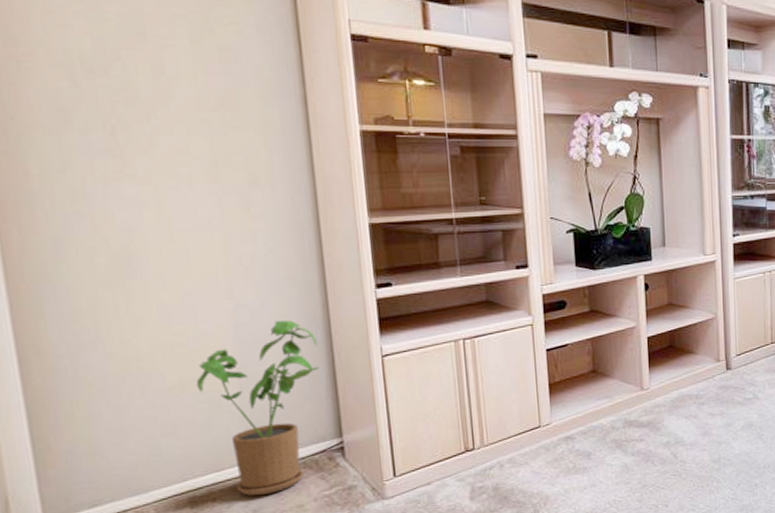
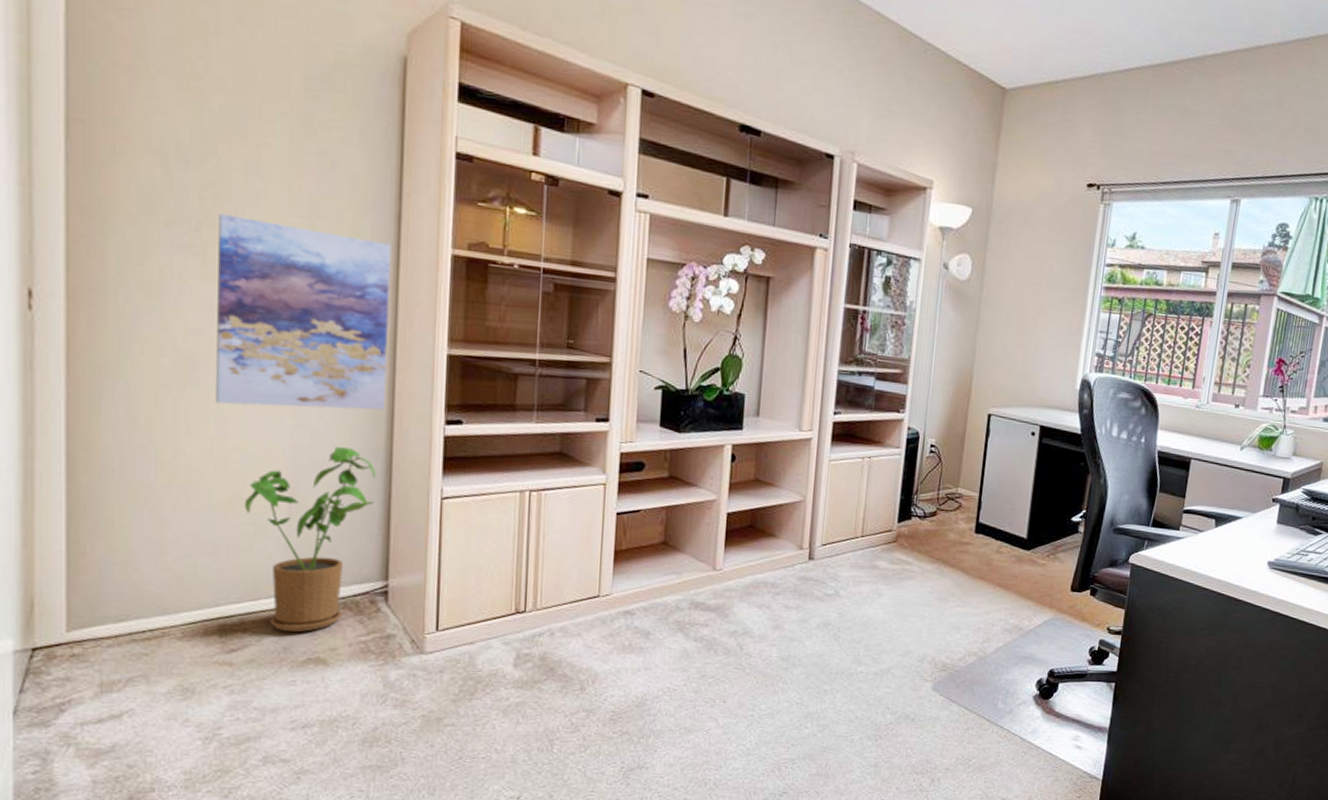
wall art: none [131,115,318,295] -> present [214,213,391,410]

